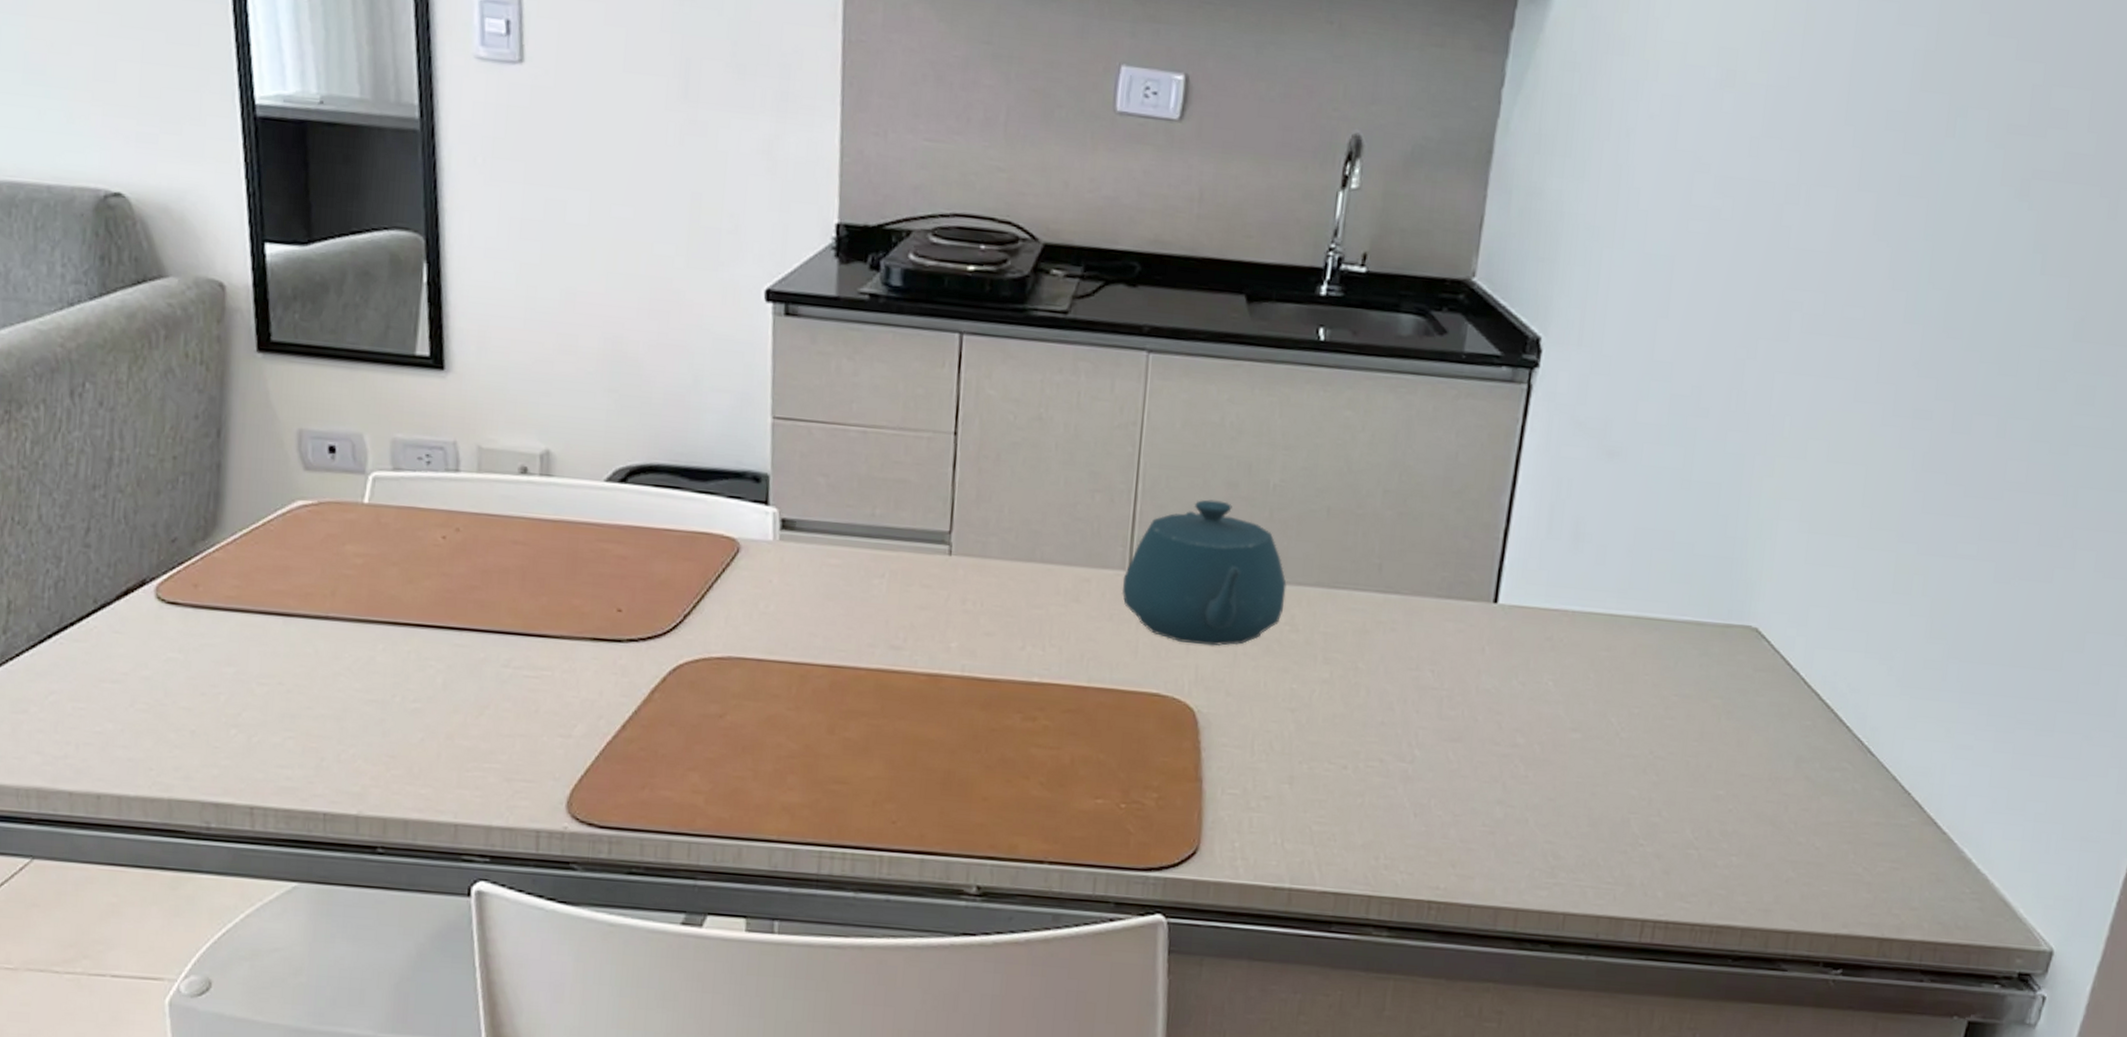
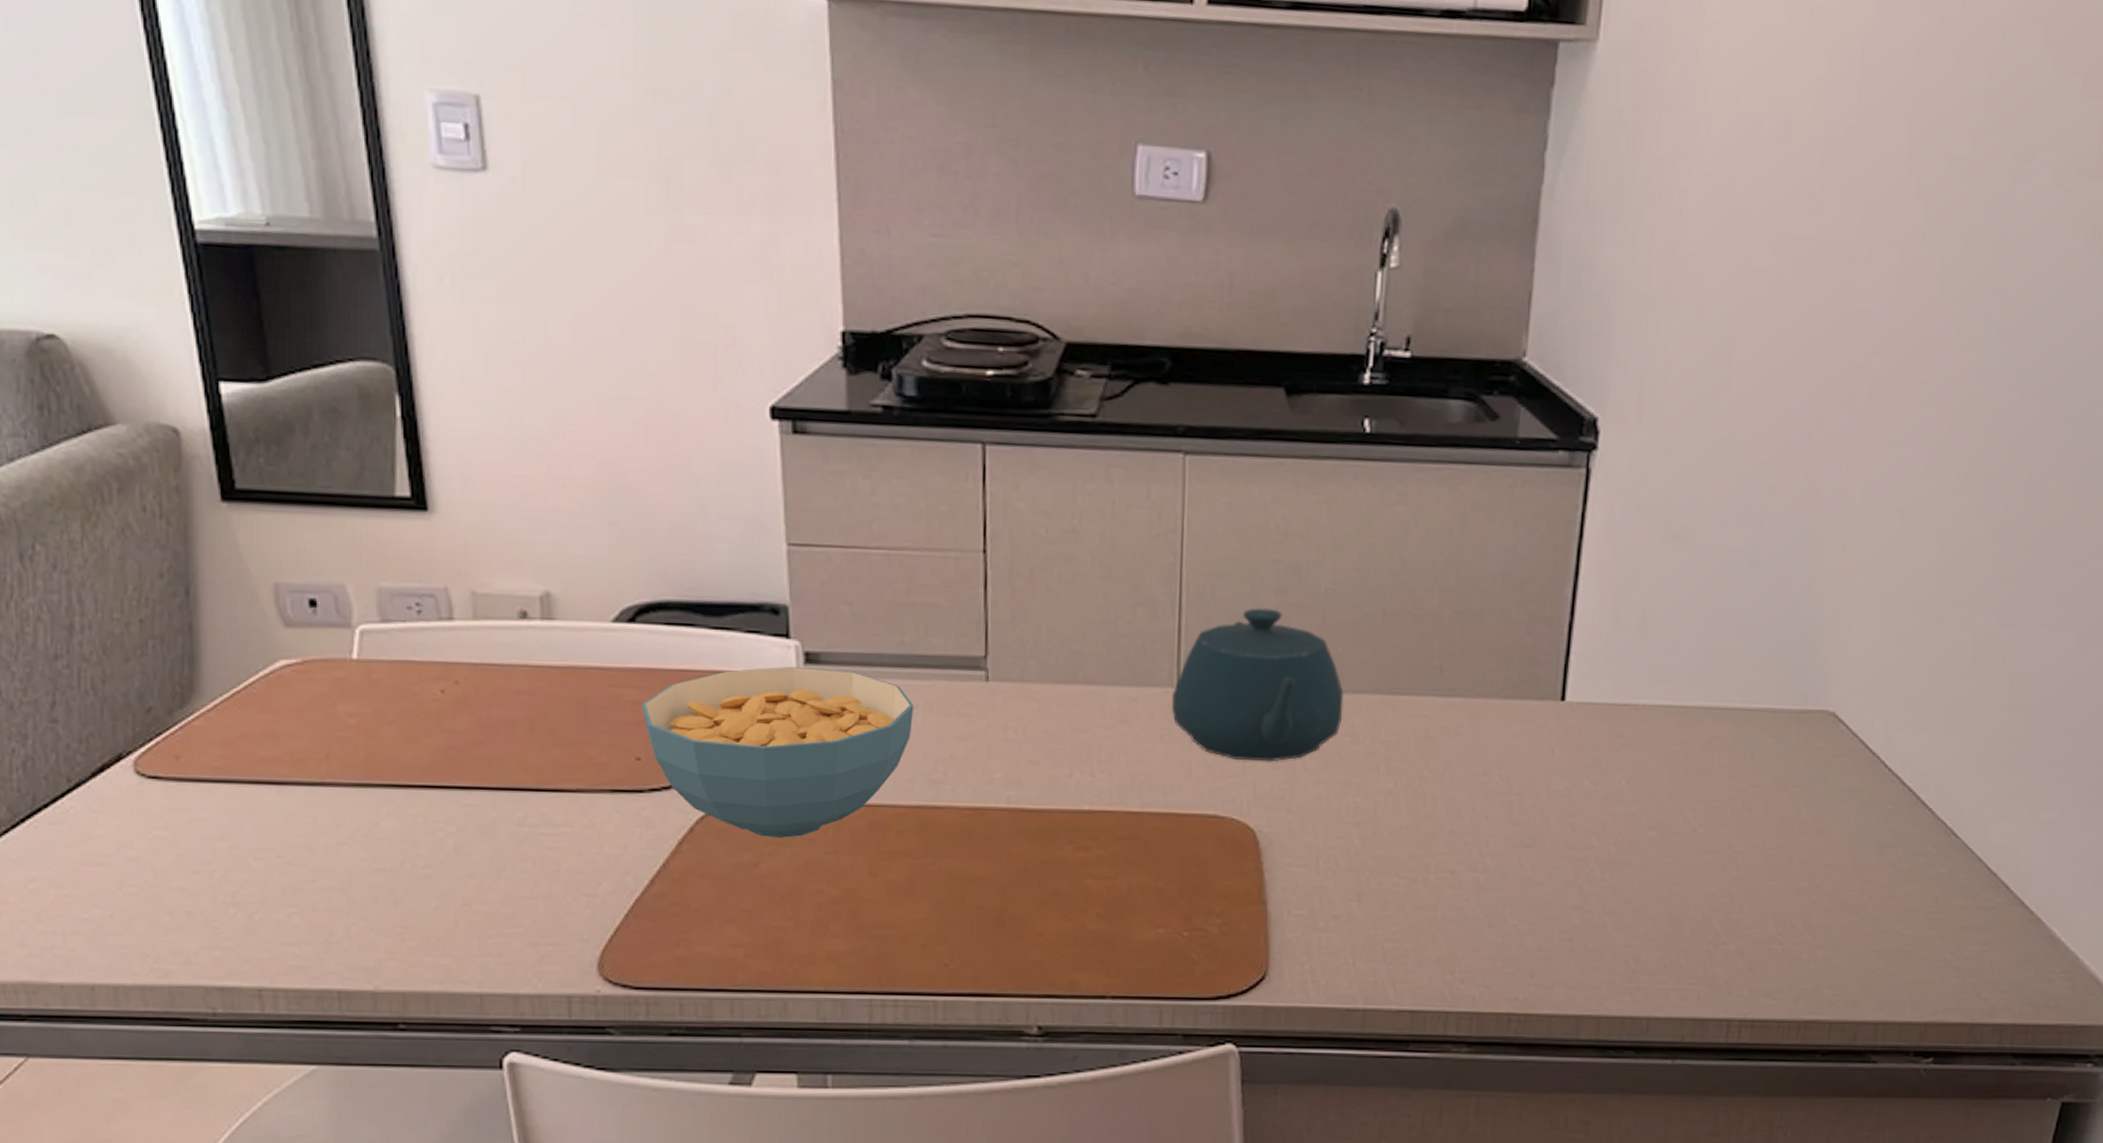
cereal bowl: none [626,531,880,693] -> present [641,666,914,838]

